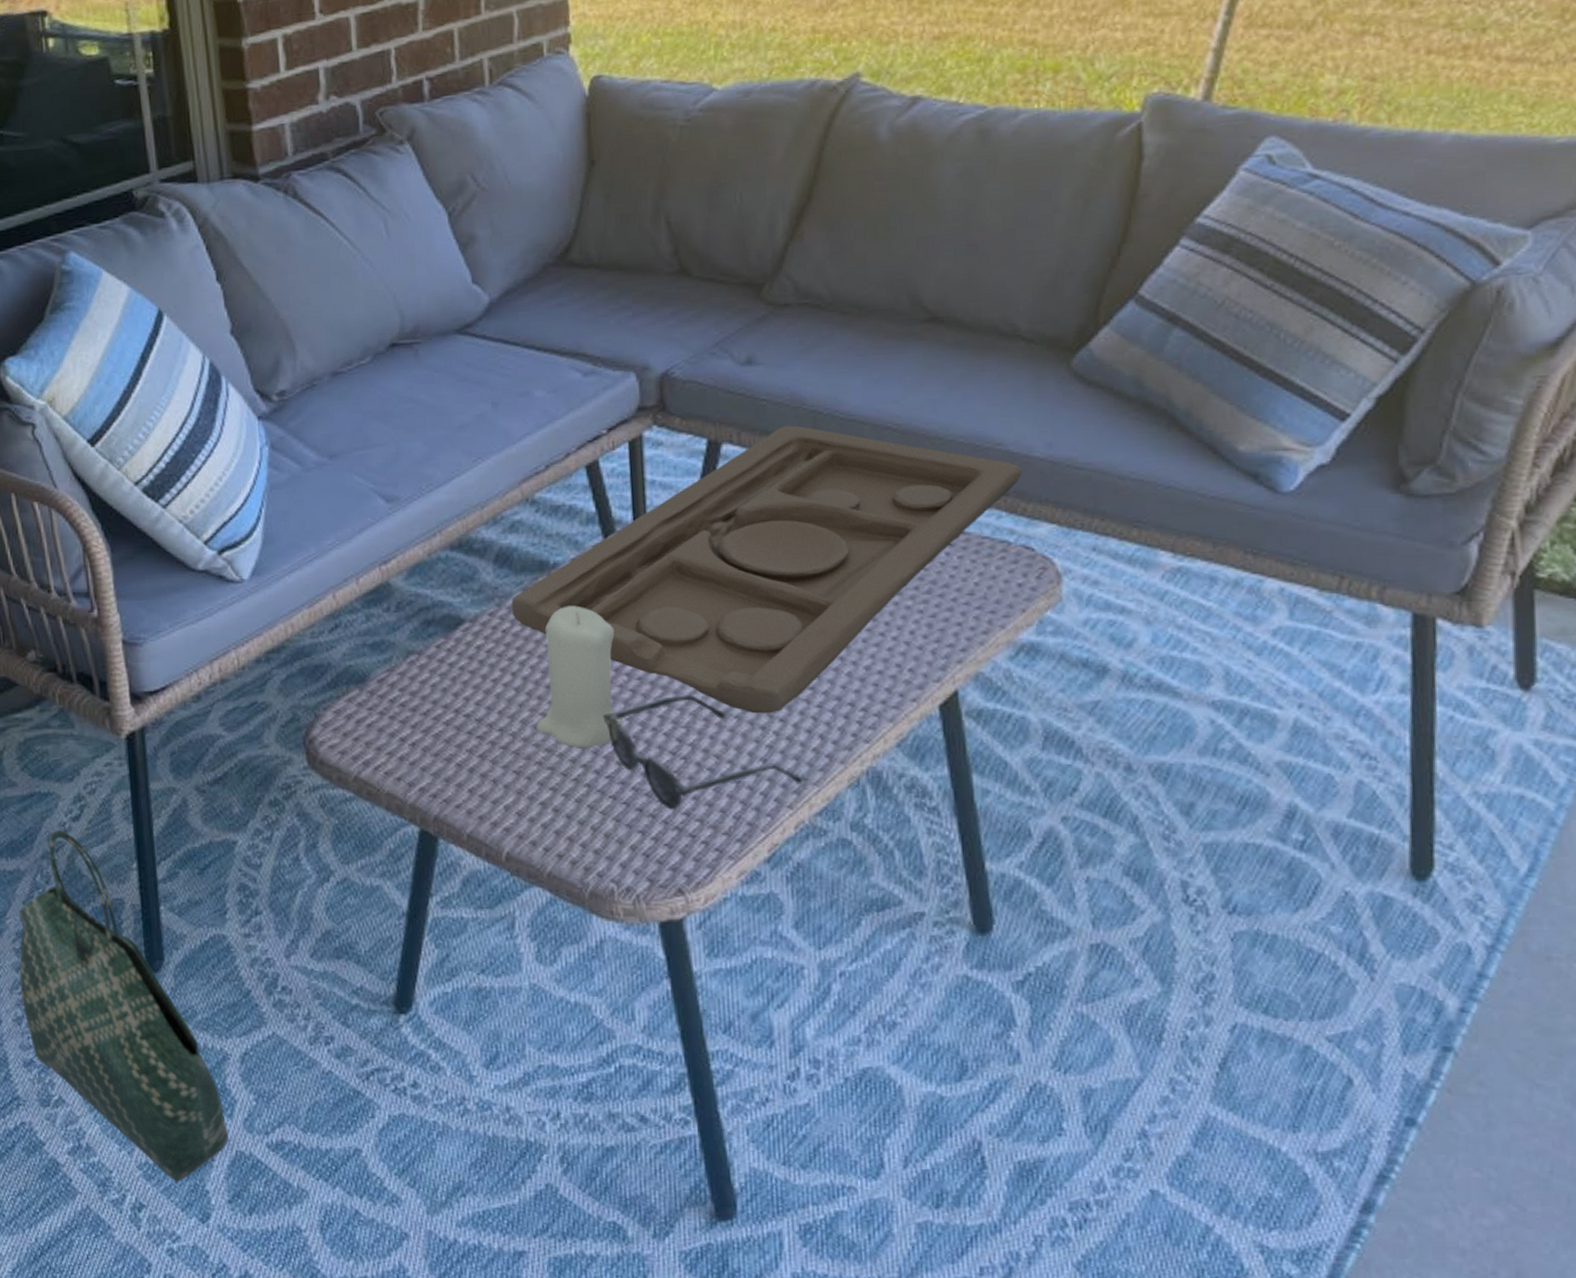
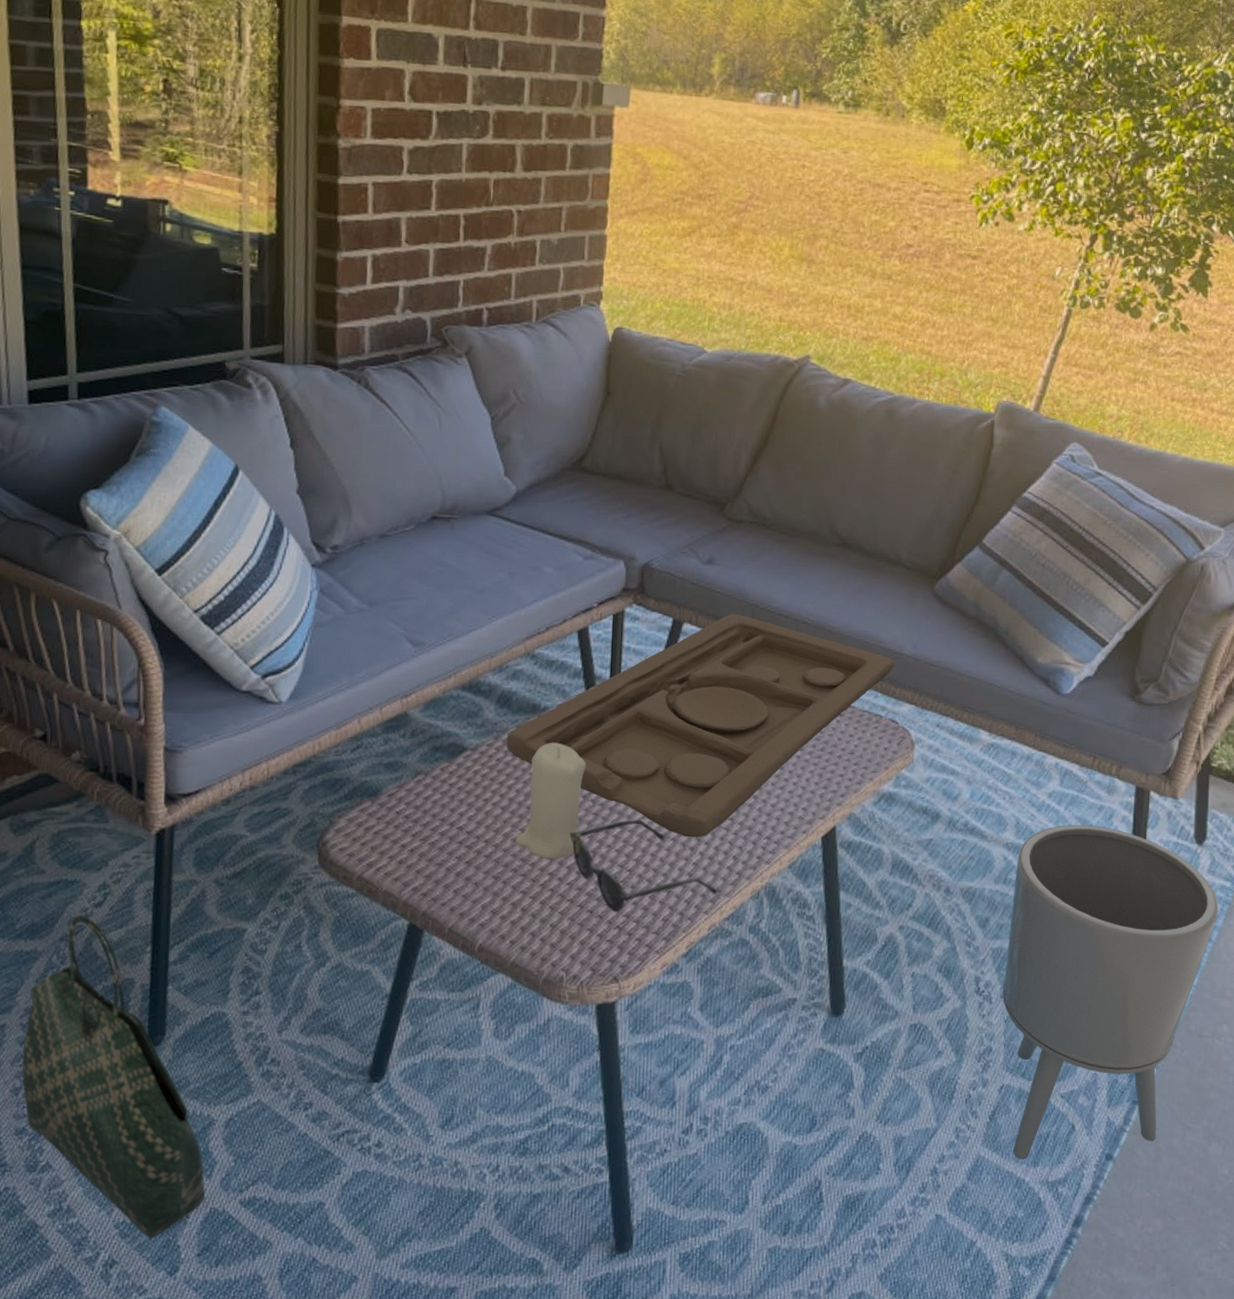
planter: none [1224,670,1565,1123] -> present [1002,824,1219,1160]

